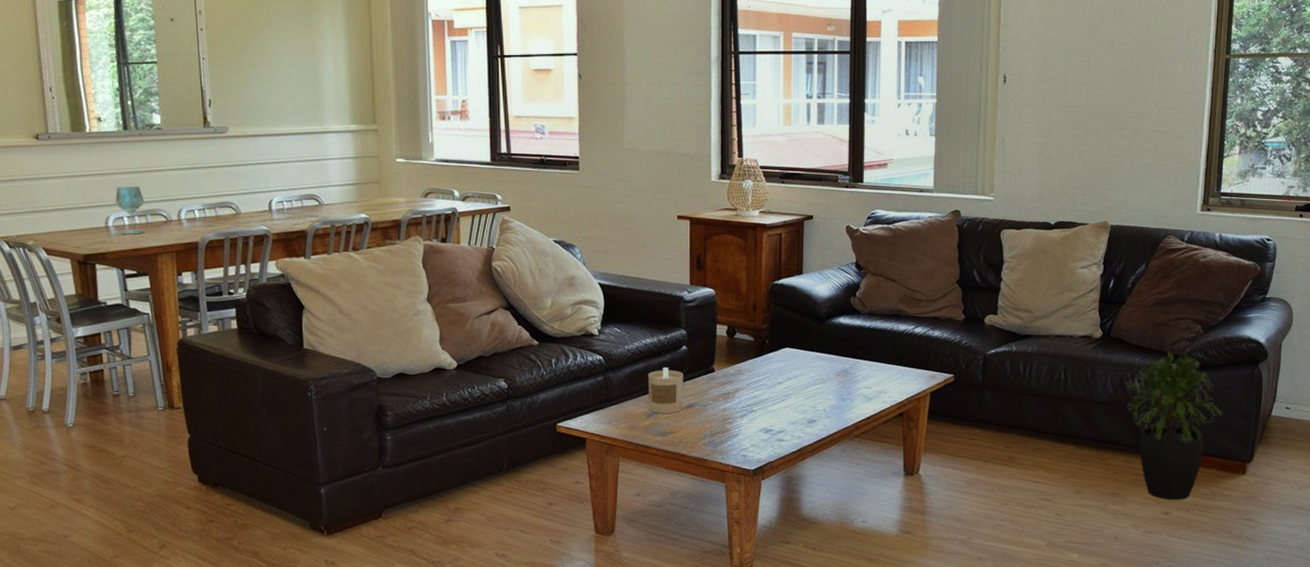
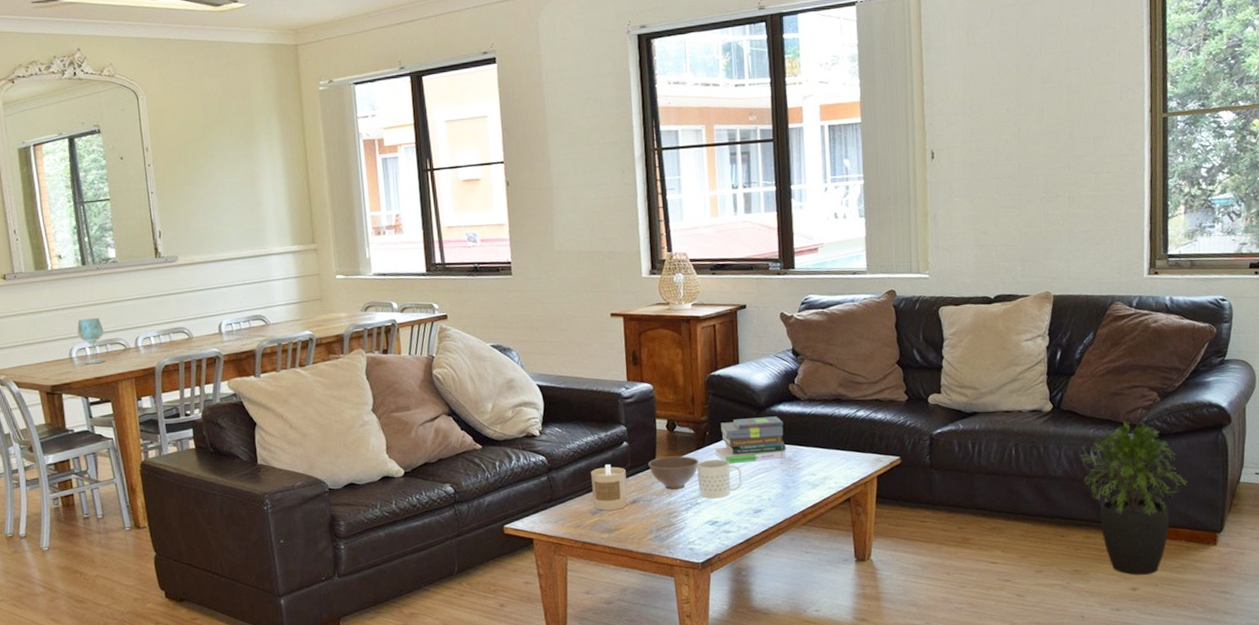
bowl: none [706,362,757,396] -> present [648,456,699,490]
mug: none [755,367,798,408] -> present [697,459,742,500]
books: none [773,328,844,374] -> present [715,416,786,465]

